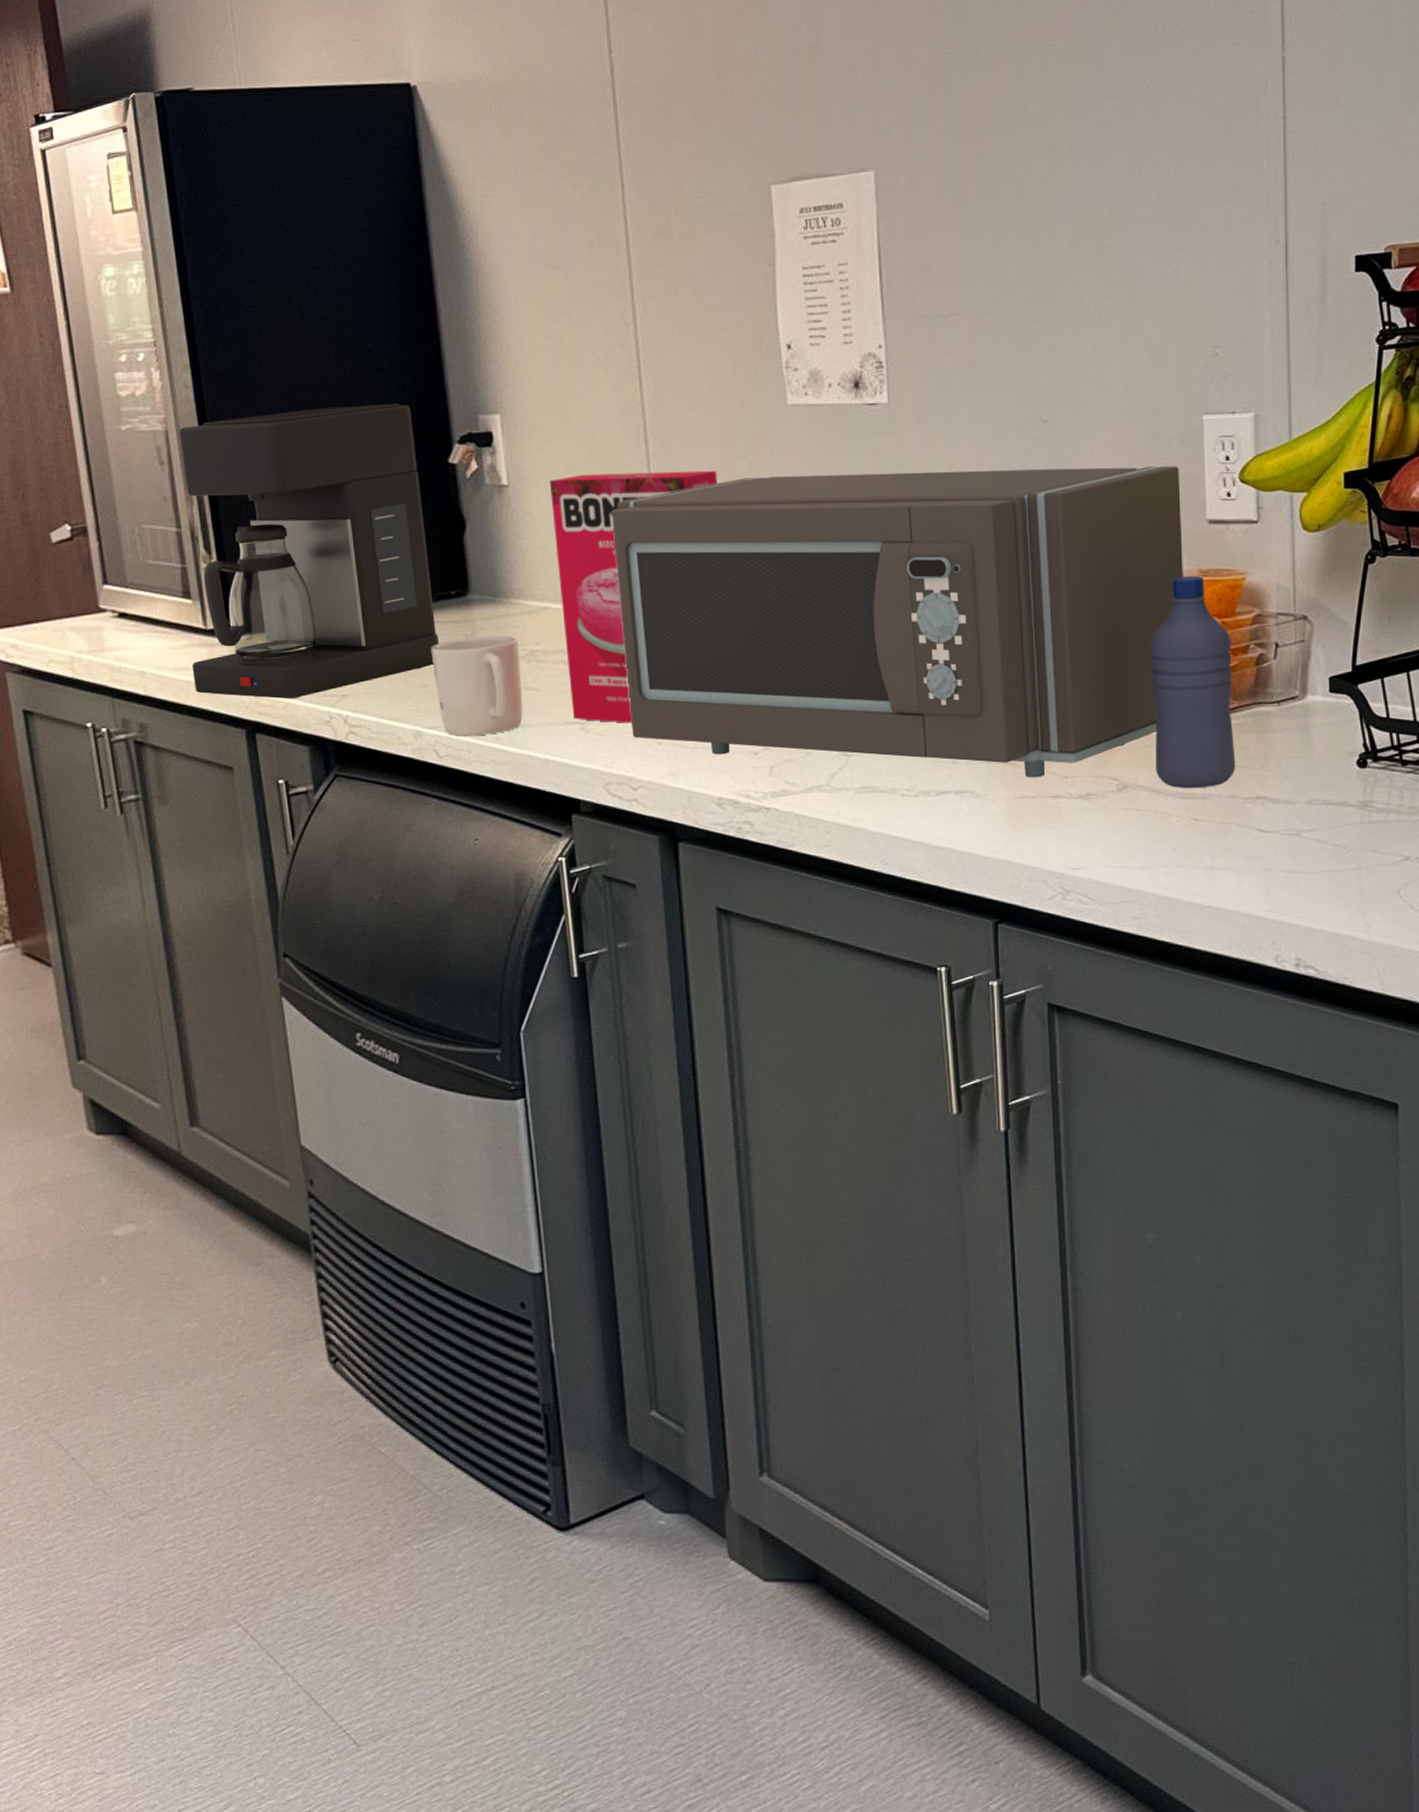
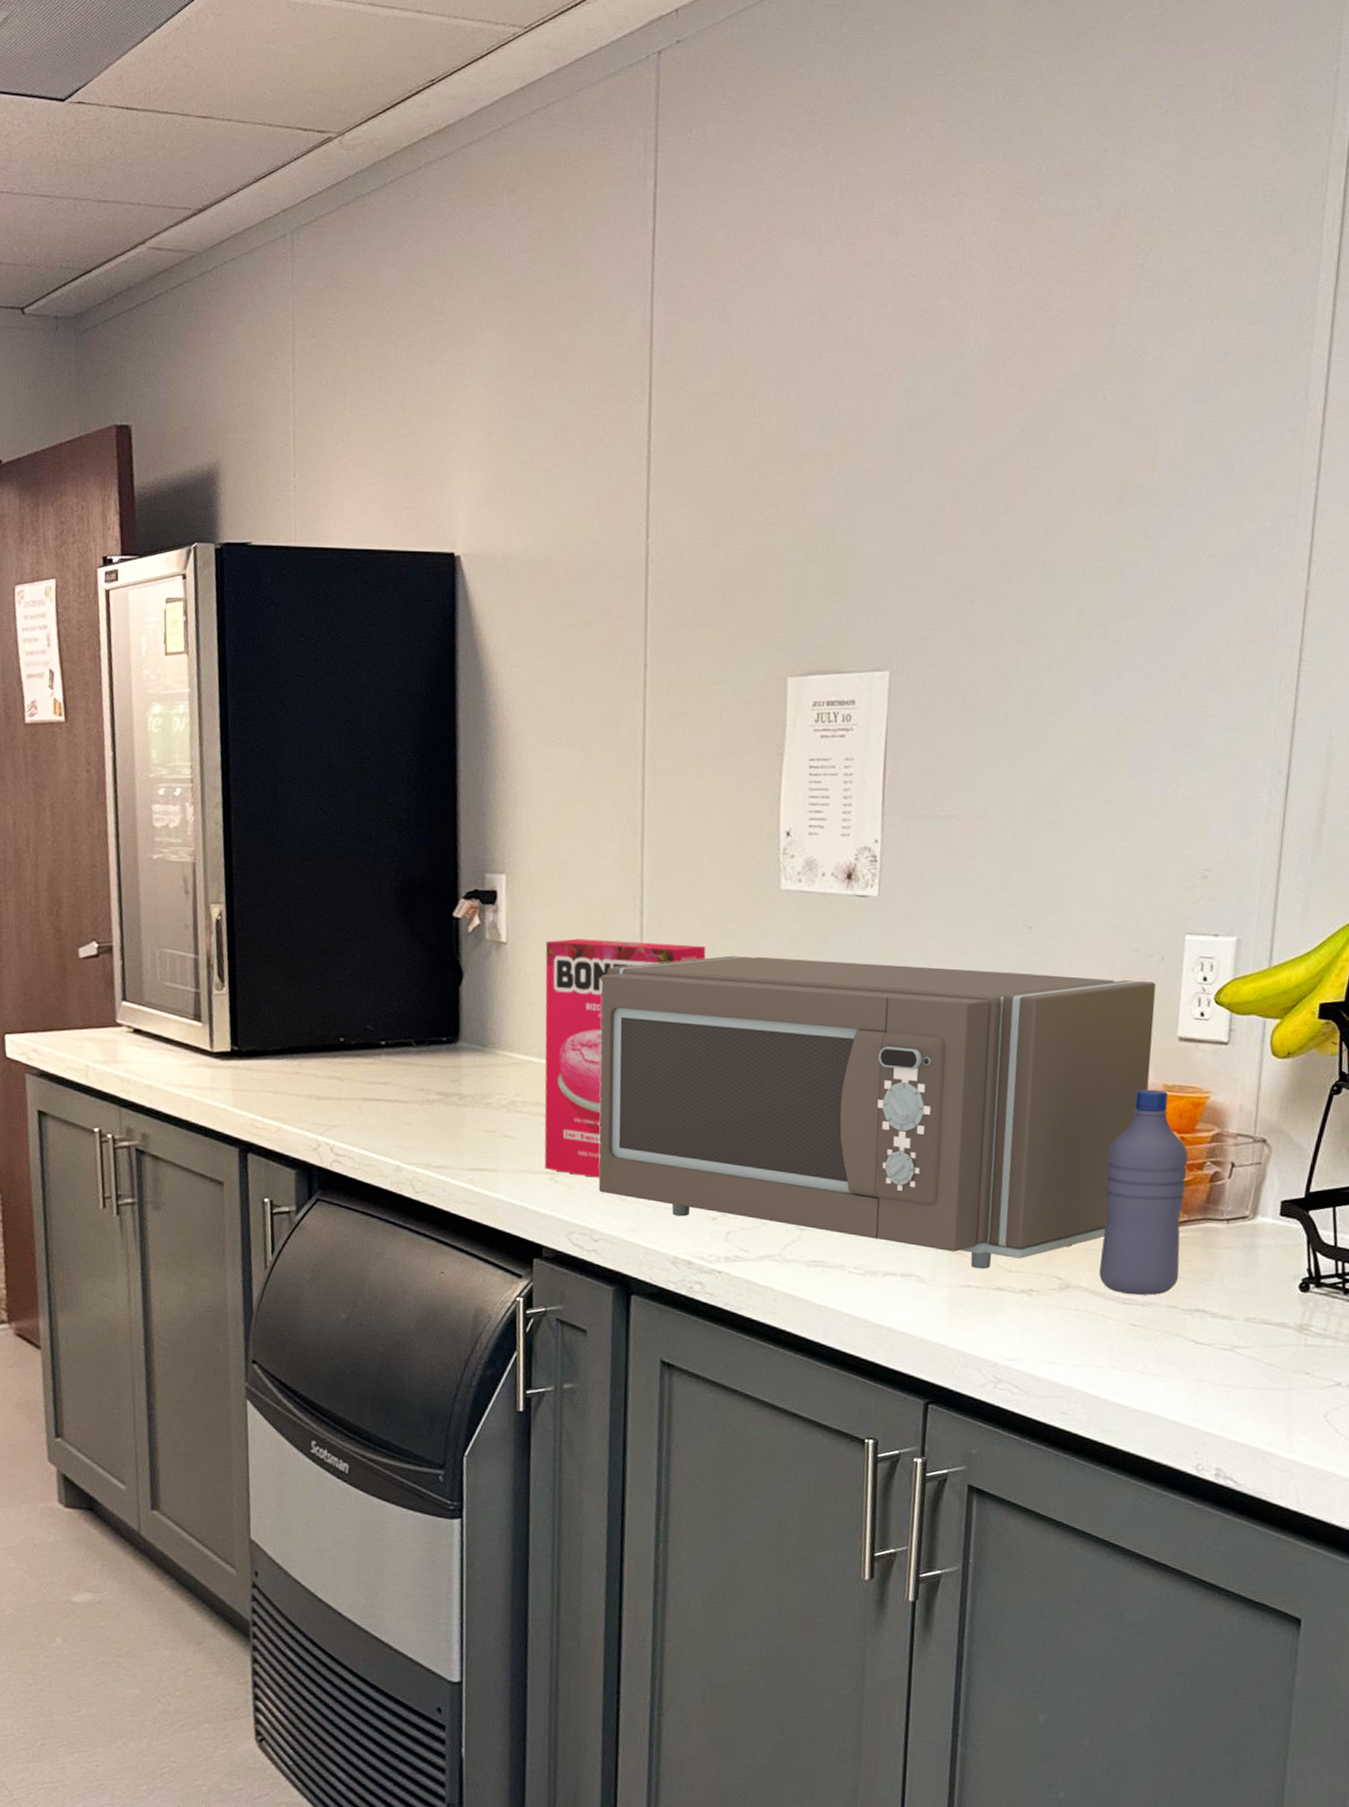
coffee maker: present [179,404,440,699] -> none [195,854,427,1124]
mug: present [431,636,523,737] -> none [417,1082,501,1176]

